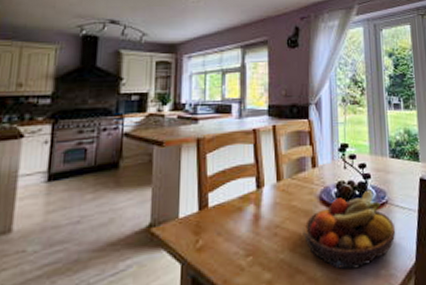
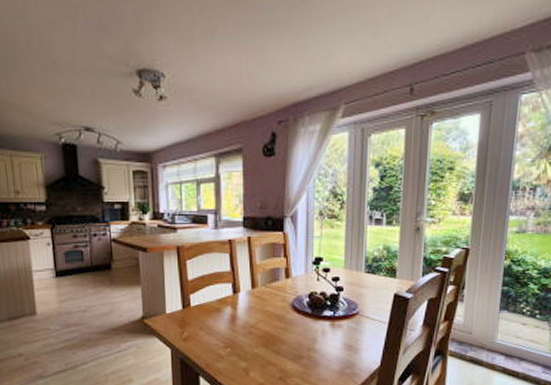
fruit bowl: present [303,189,396,270] -> none [275,301,364,366]

